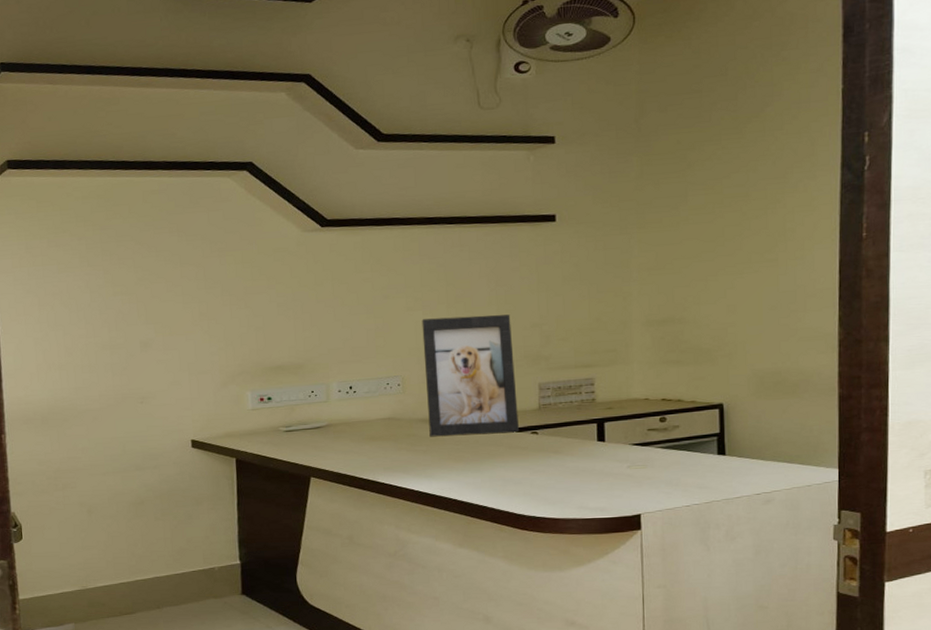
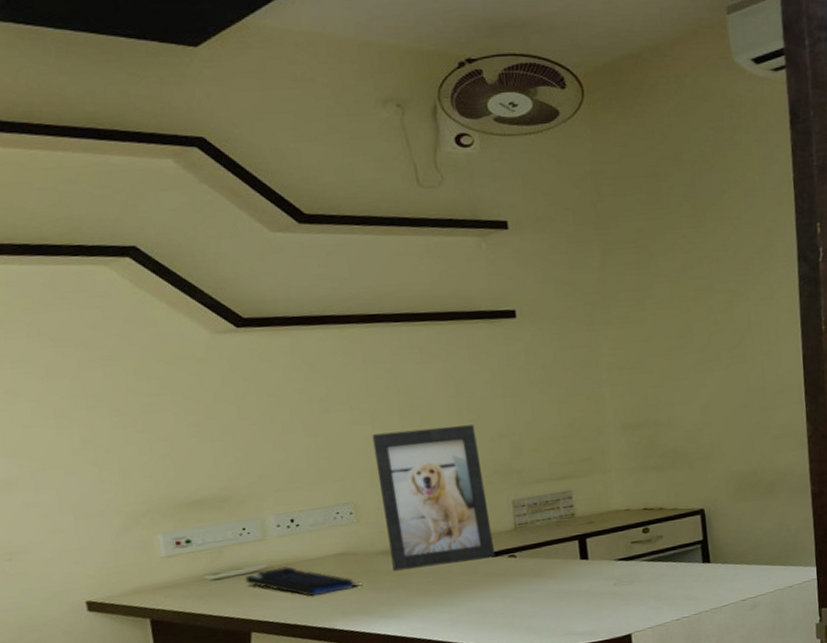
keyboard: none [309,424,401,453] -> present [245,565,360,597]

